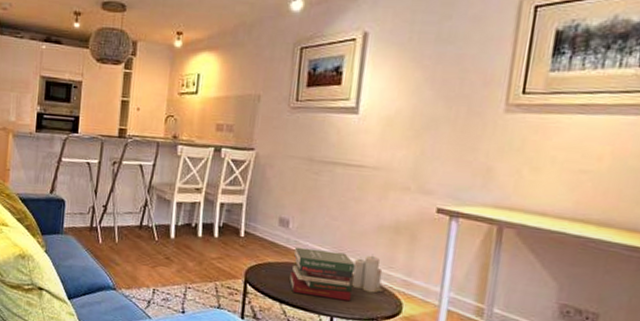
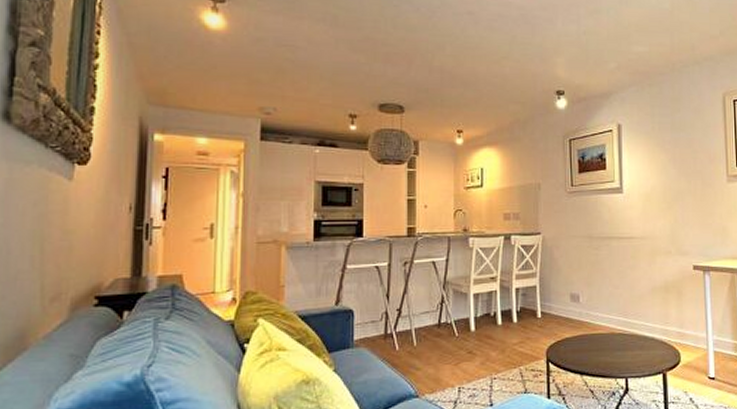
books: present [289,246,355,302] -> none [586,317,640,363]
candle: present [350,255,383,294] -> none [637,315,663,349]

